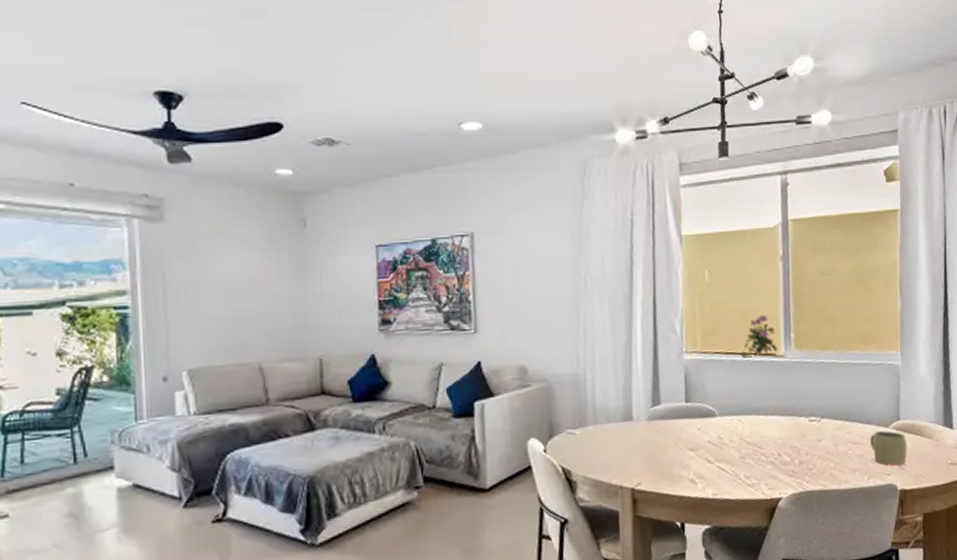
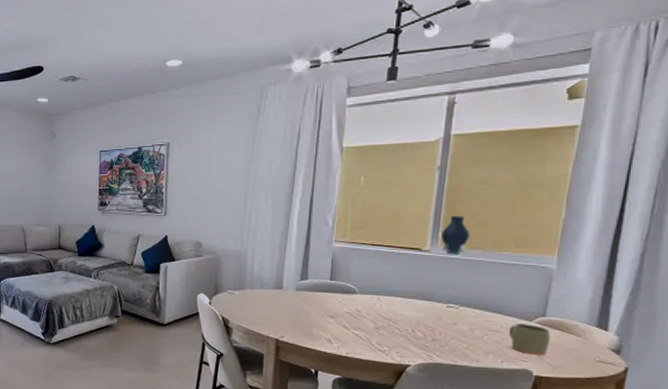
flower bouquet: present [740,314,778,358] -> none [386,215,424,250]
vase: none [792,312,821,359] -> present [440,216,470,255]

